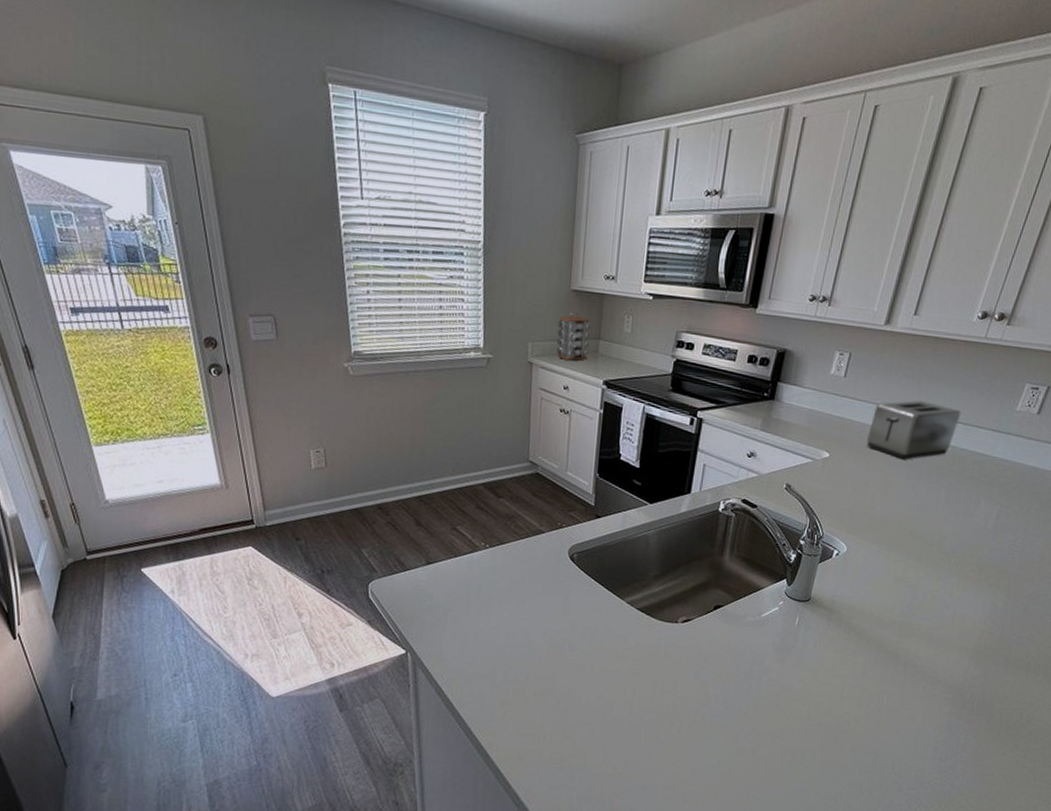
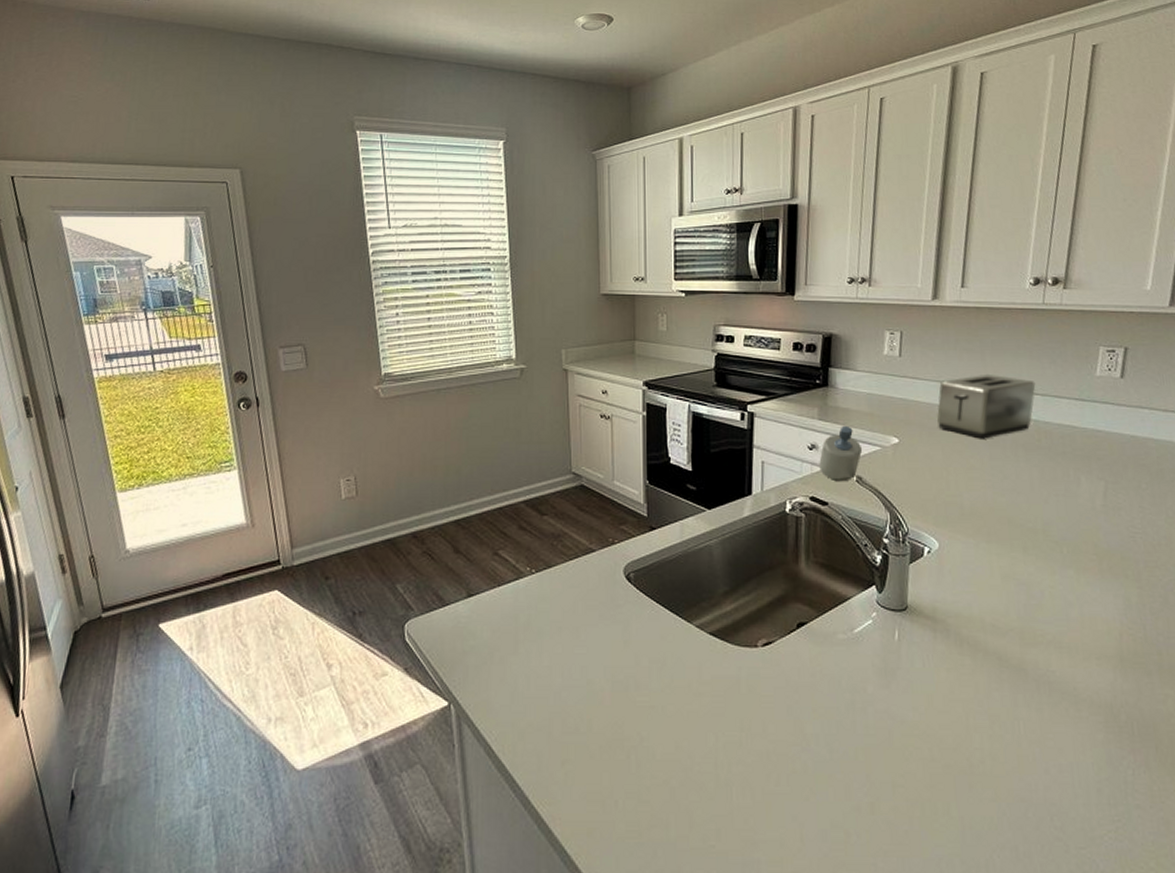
spice rack: present [556,310,591,361] -> none [590,314,625,365]
soap dispenser: none [754,437,796,488] -> present [819,425,863,482]

